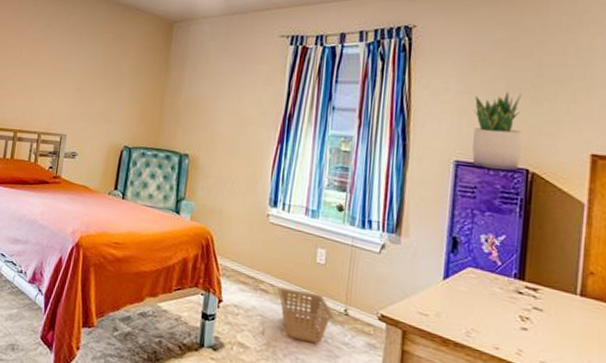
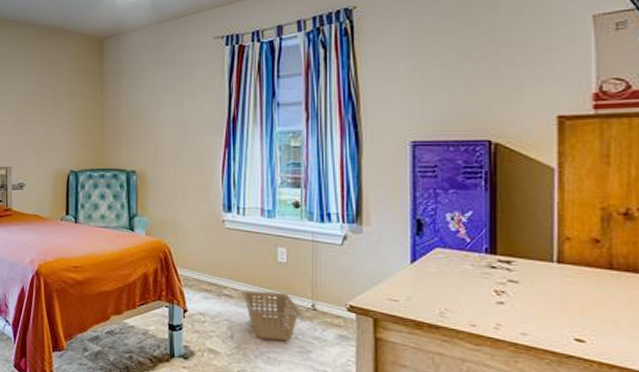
planter: present [472,92,523,171] -> none [425,62,482,146]

